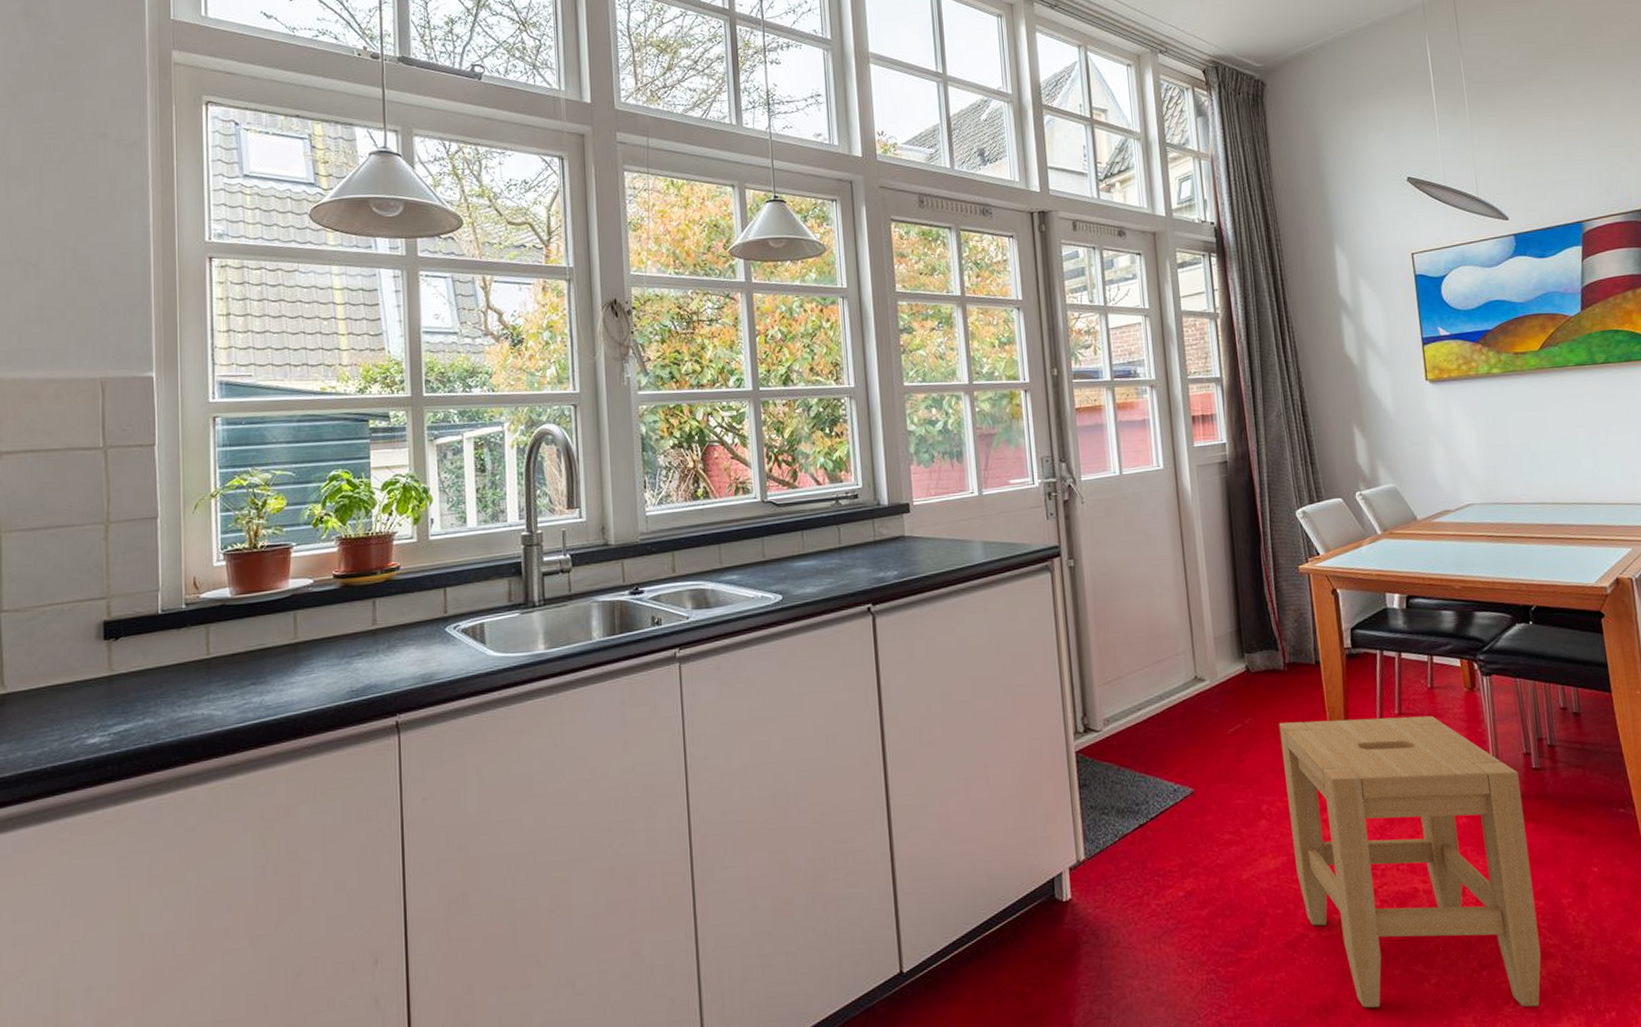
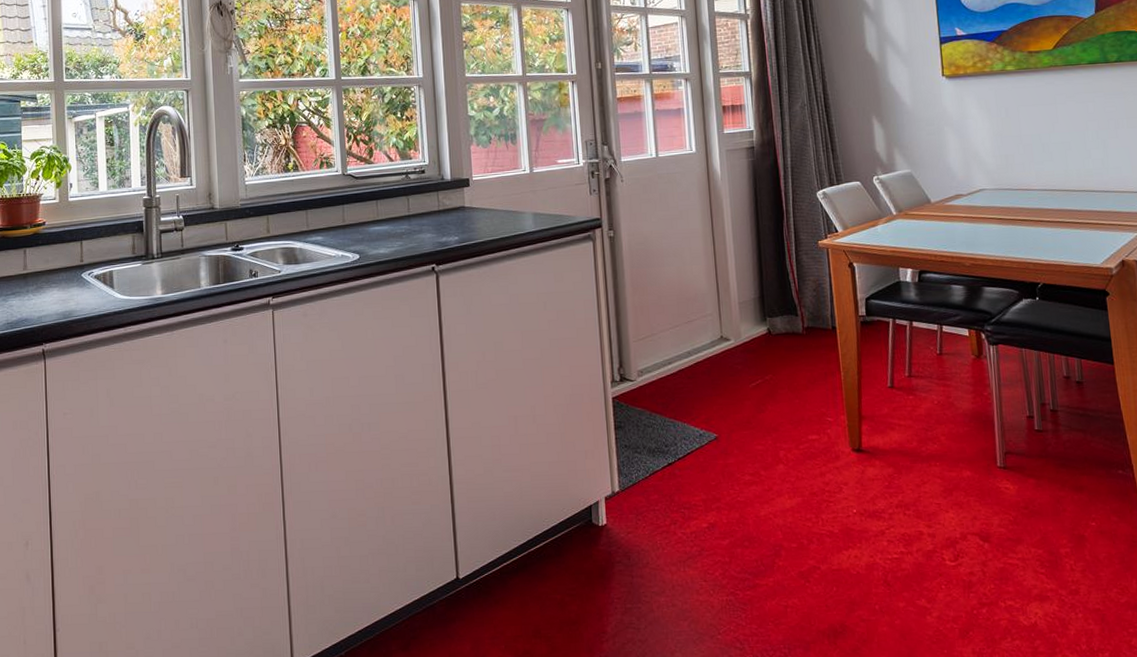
stool: present [1278,715,1541,1008] -> none [796,378,1039,644]

